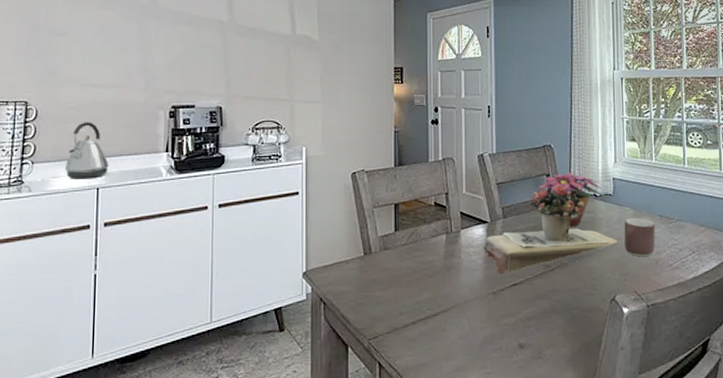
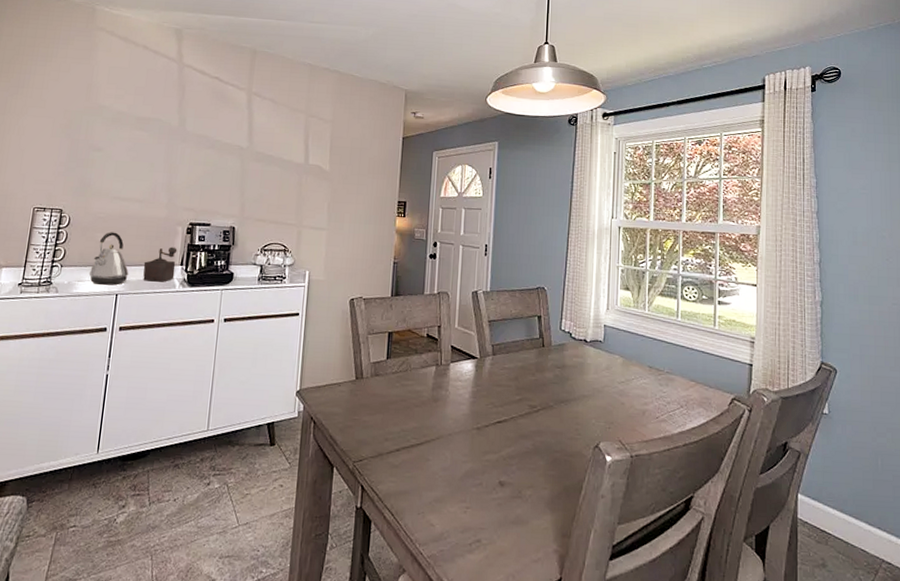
coffee grinder: none [125,133,161,172] -> present [143,247,178,282]
flower arrangement: present [483,185,617,275] -> none [471,327,605,411]
flower arrangement: present [536,172,606,227] -> none [527,316,596,370]
mug: present [624,217,656,257] -> none [612,366,645,407]

